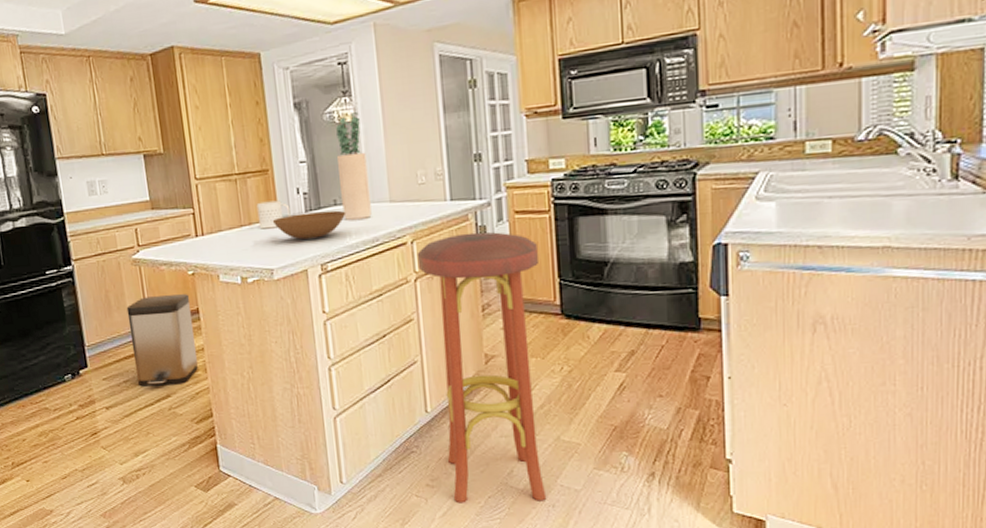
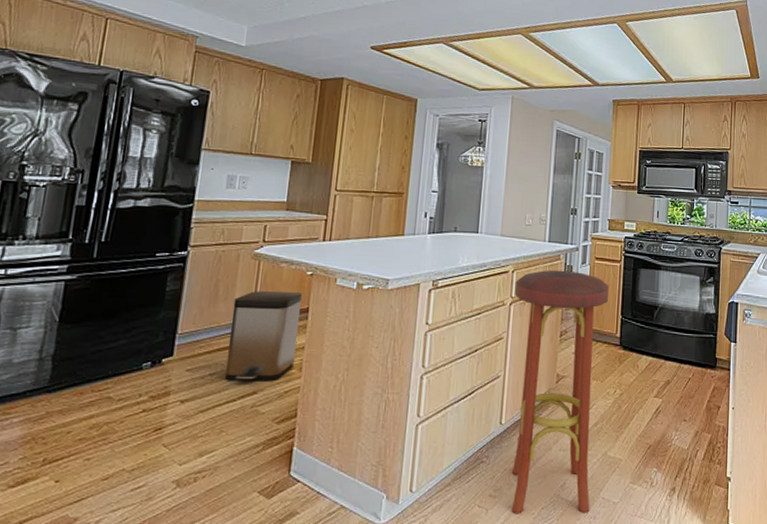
mug: present [256,200,291,229] -> none [384,219,416,244]
bowl: present [272,210,346,240] -> none [397,234,463,258]
vase: present [336,106,372,220] -> none [460,155,488,247]

